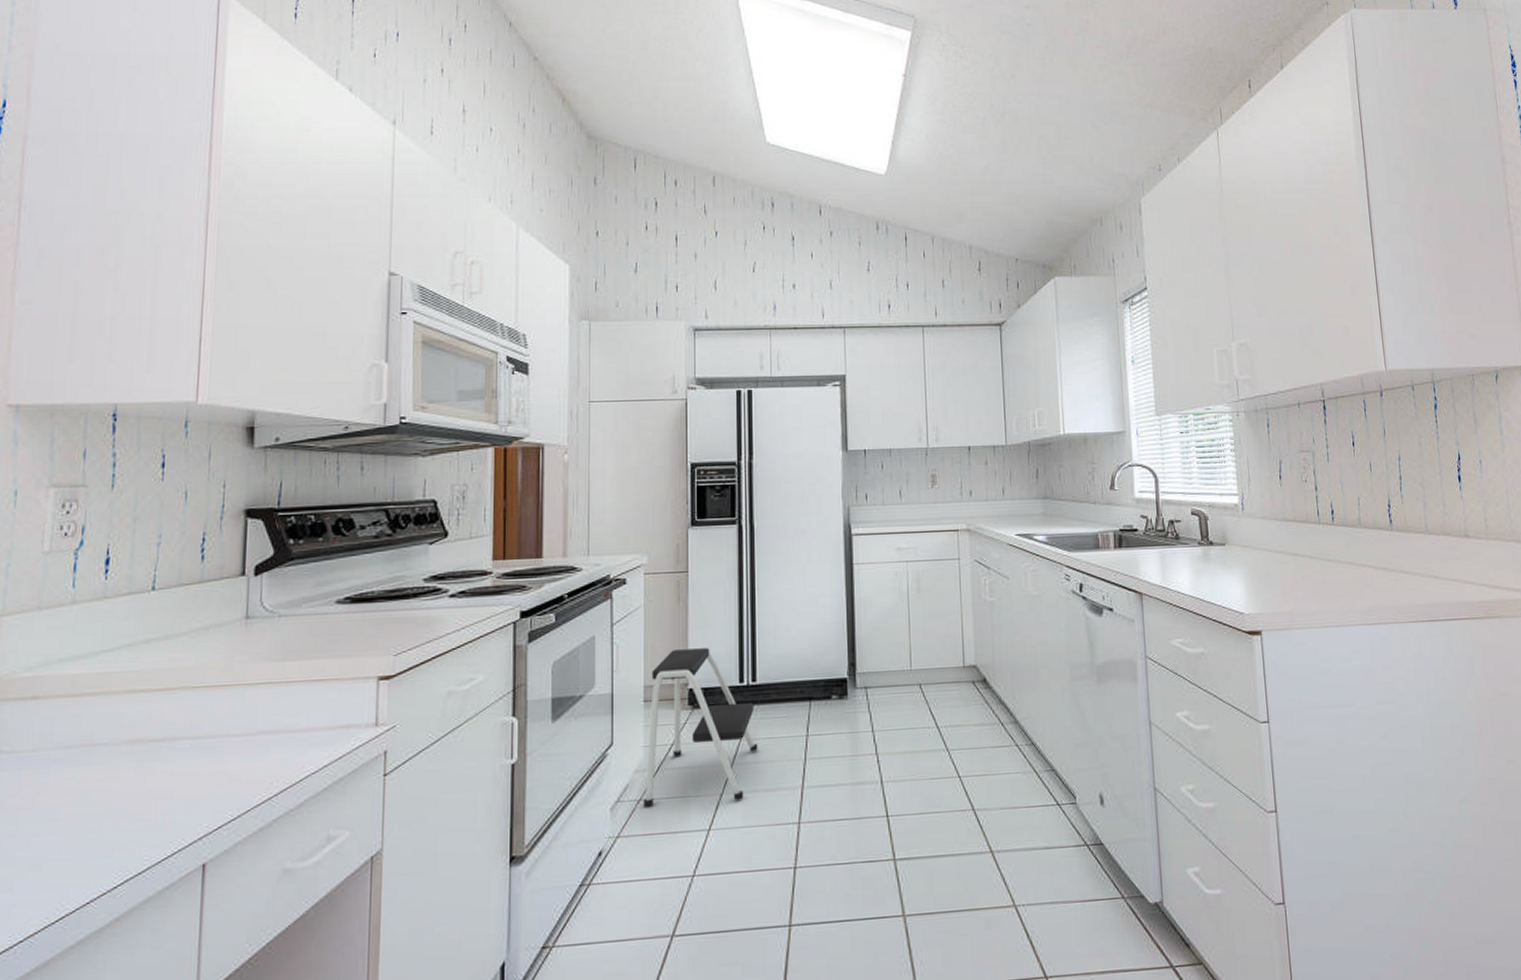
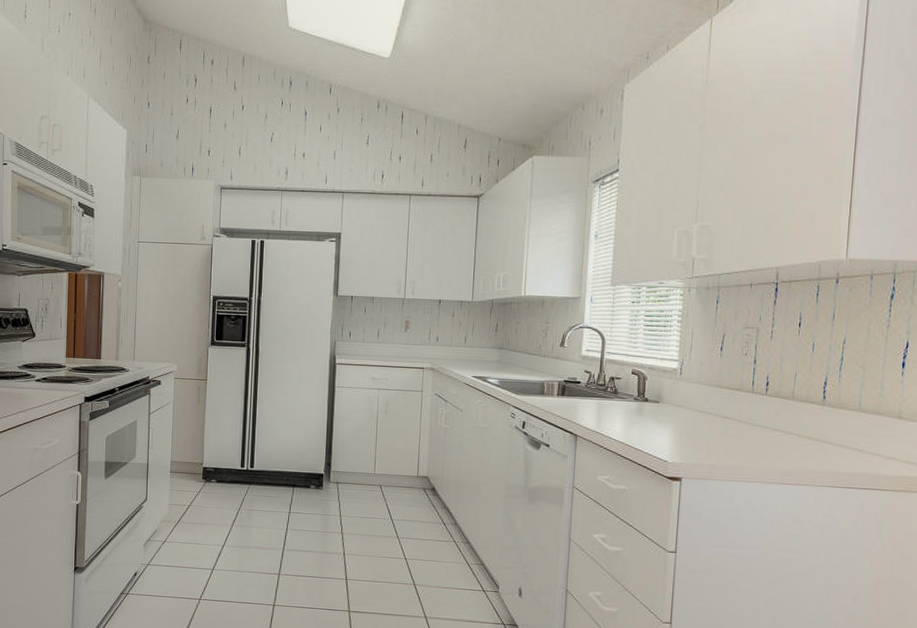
step stool: present [643,648,758,807] -> none [166,437,252,552]

